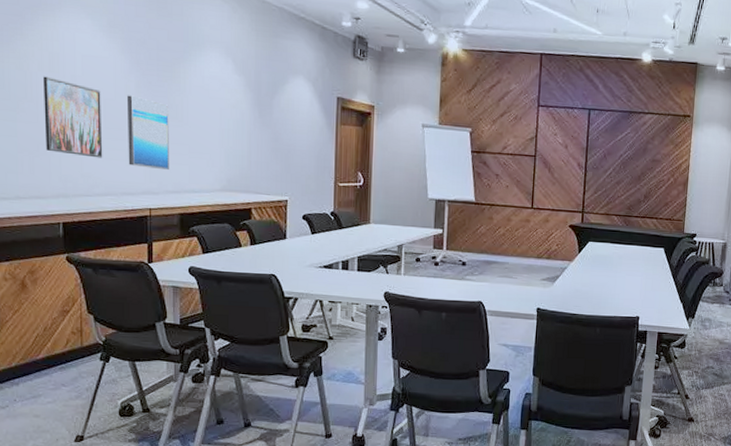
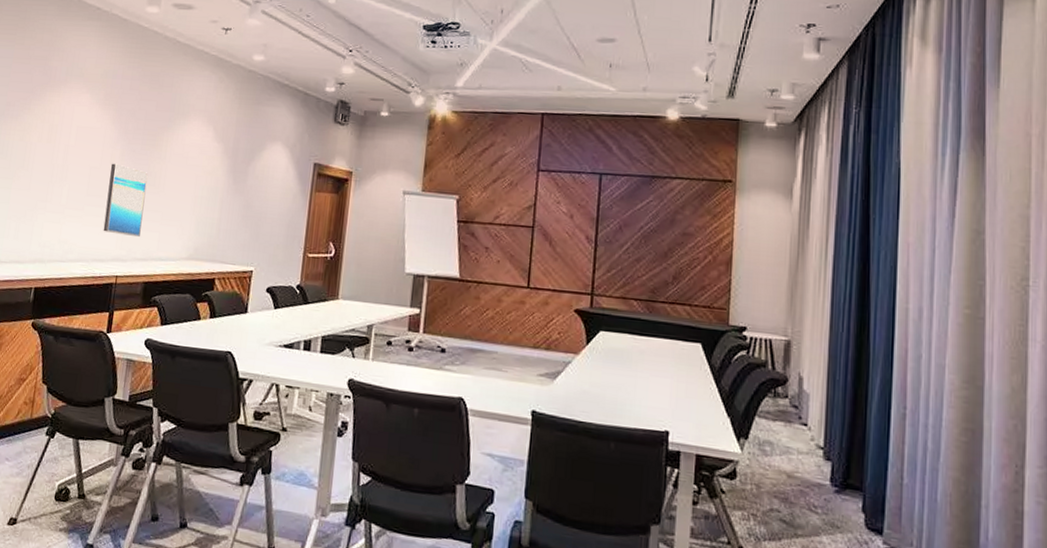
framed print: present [43,76,103,158] -> none [32,146,89,225]

